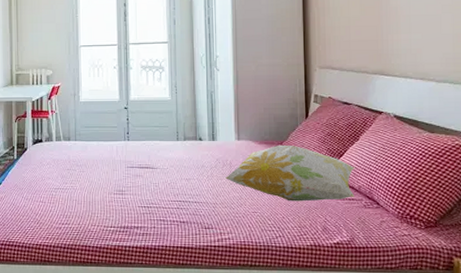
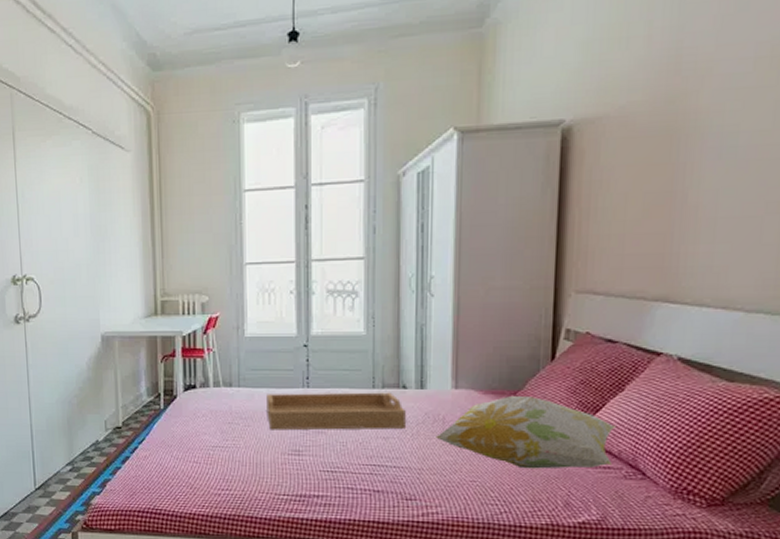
serving tray: none [97,143,202,175] -> present [266,392,406,430]

